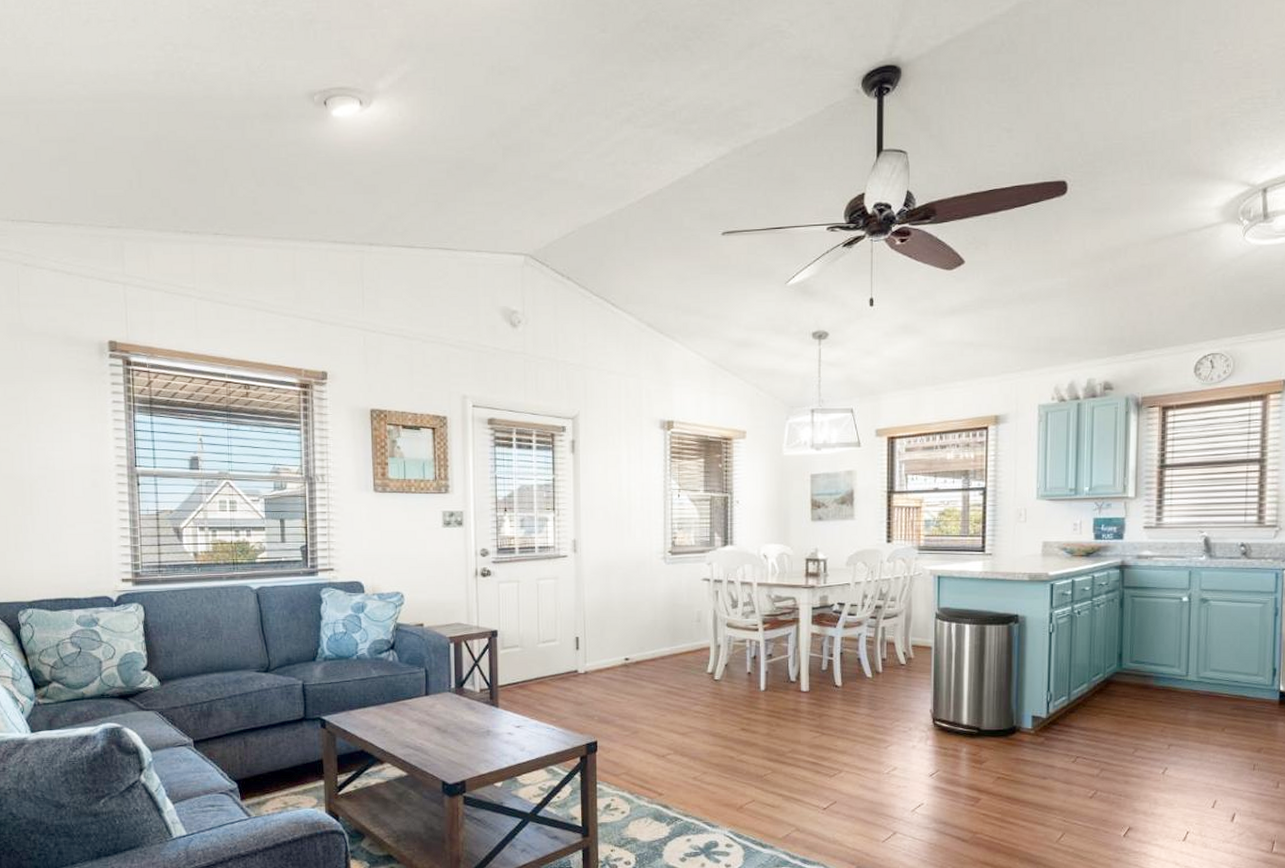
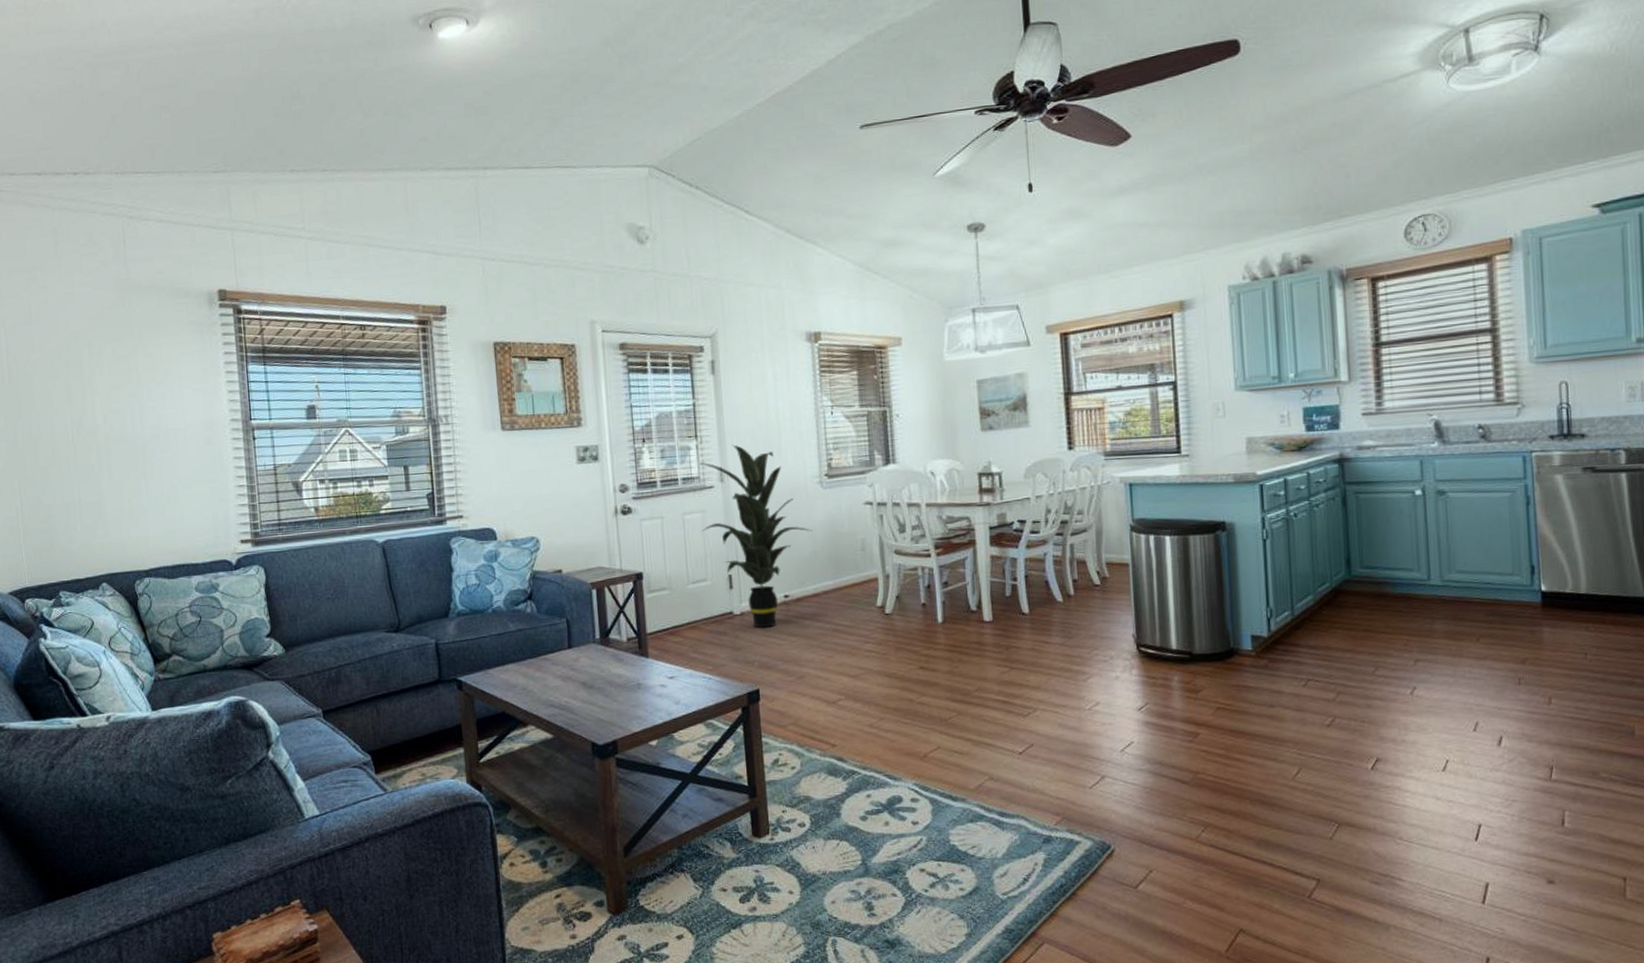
indoor plant: none [555,519,654,687] -> present [700,444,813,628]

